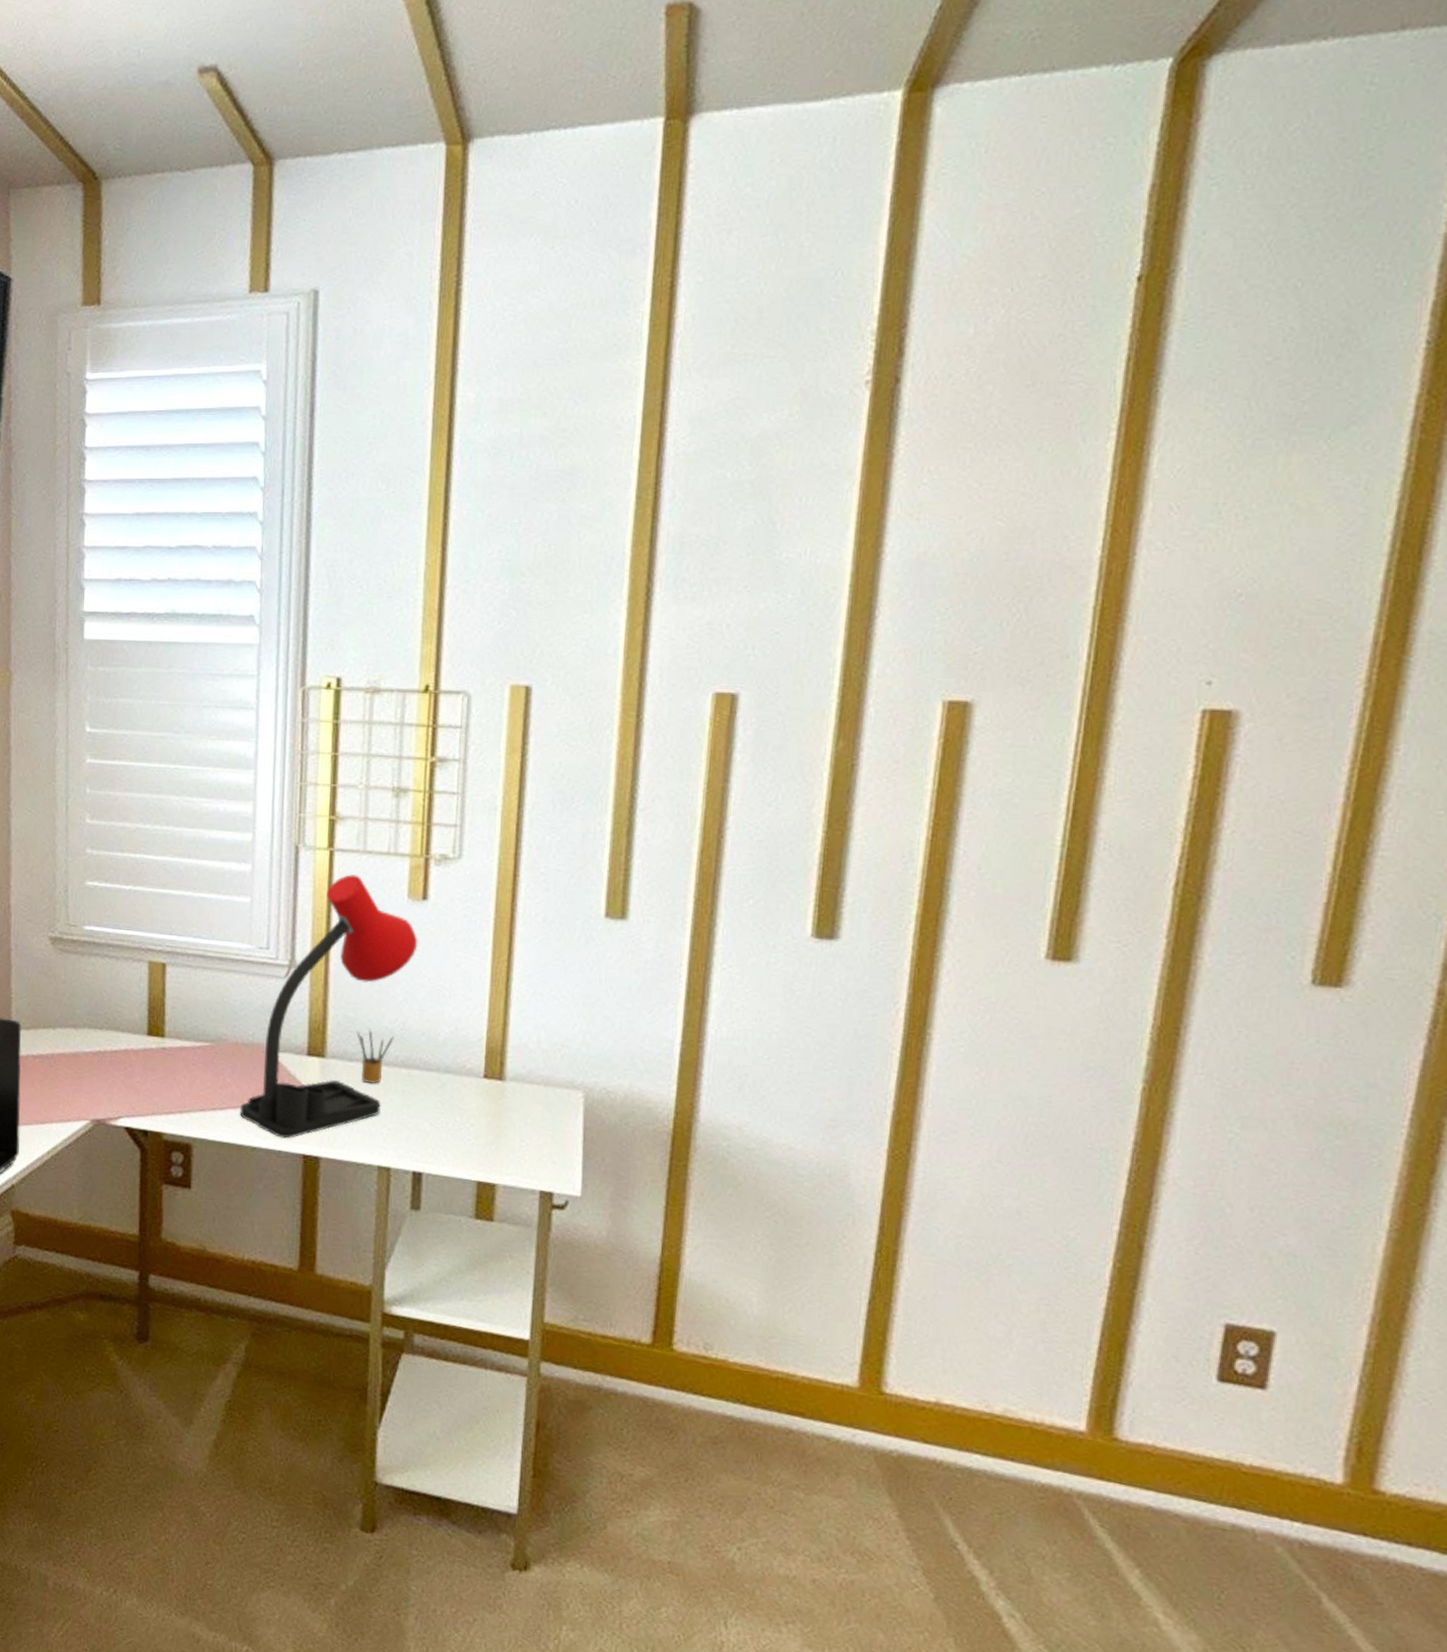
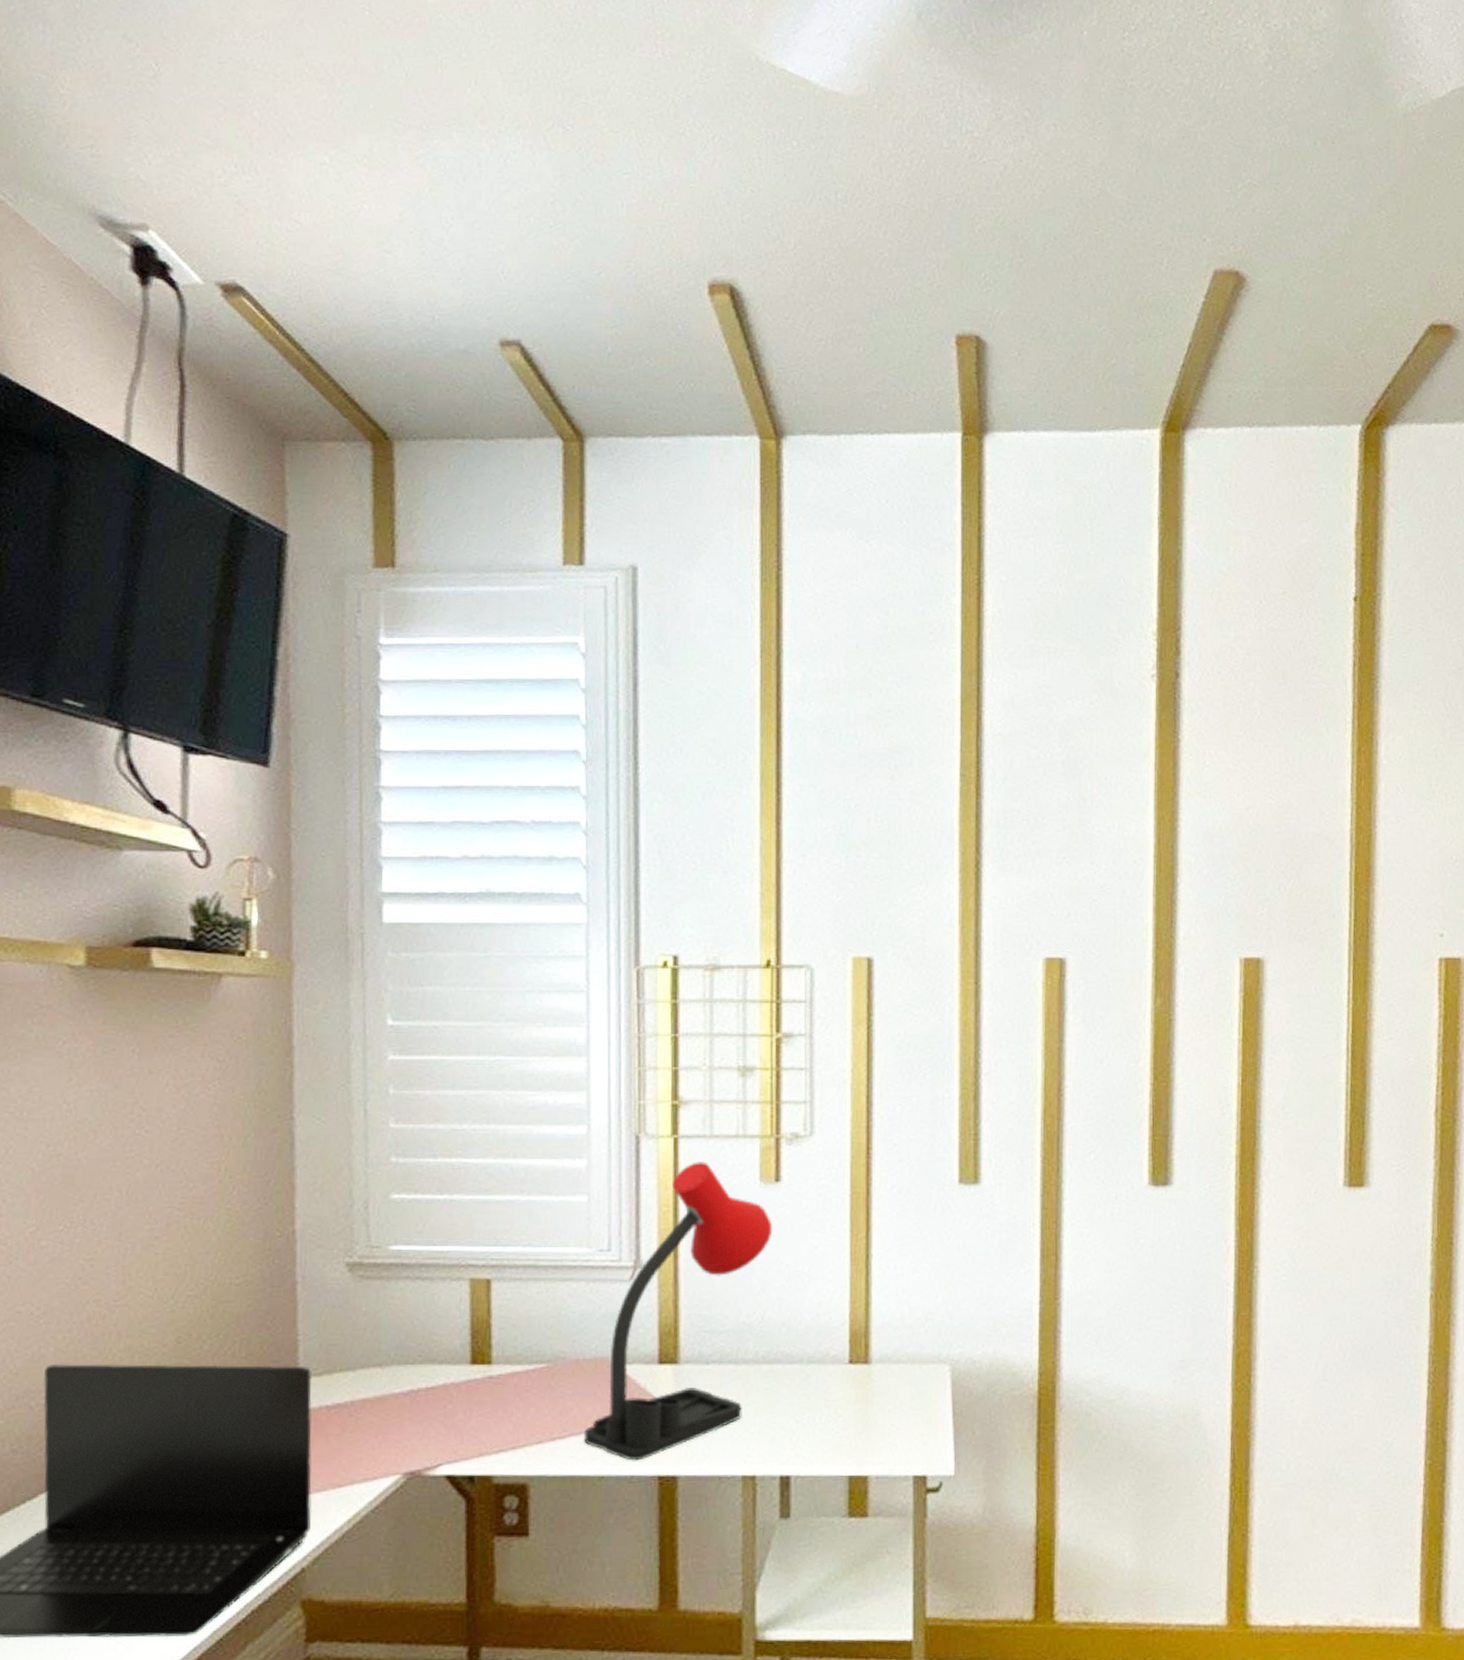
pencil box: present [356,1028,394,1084] -> none [712,1326,753,1385]

